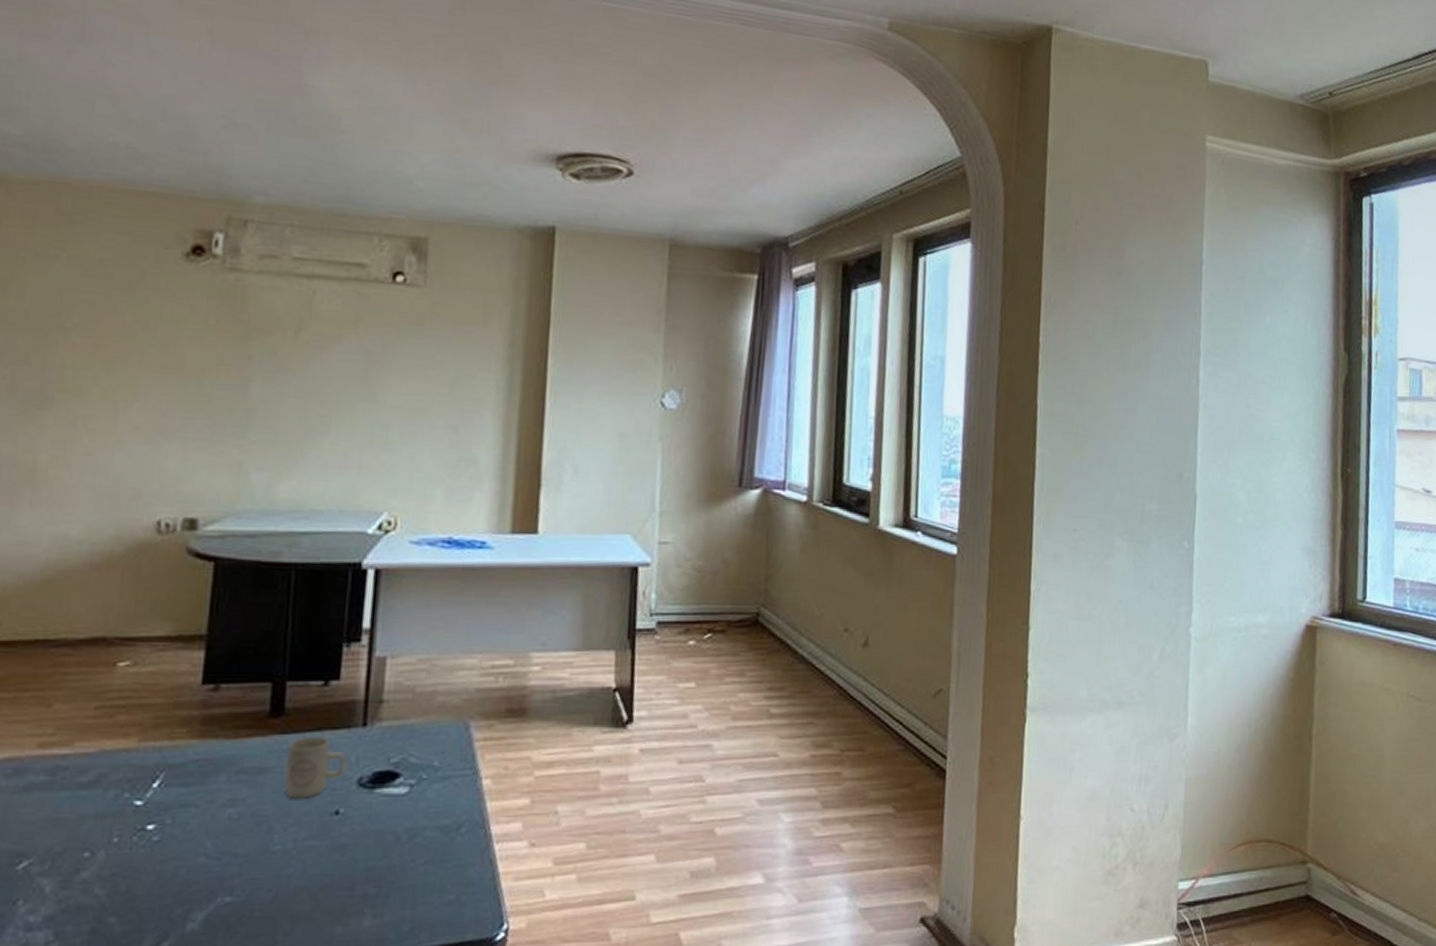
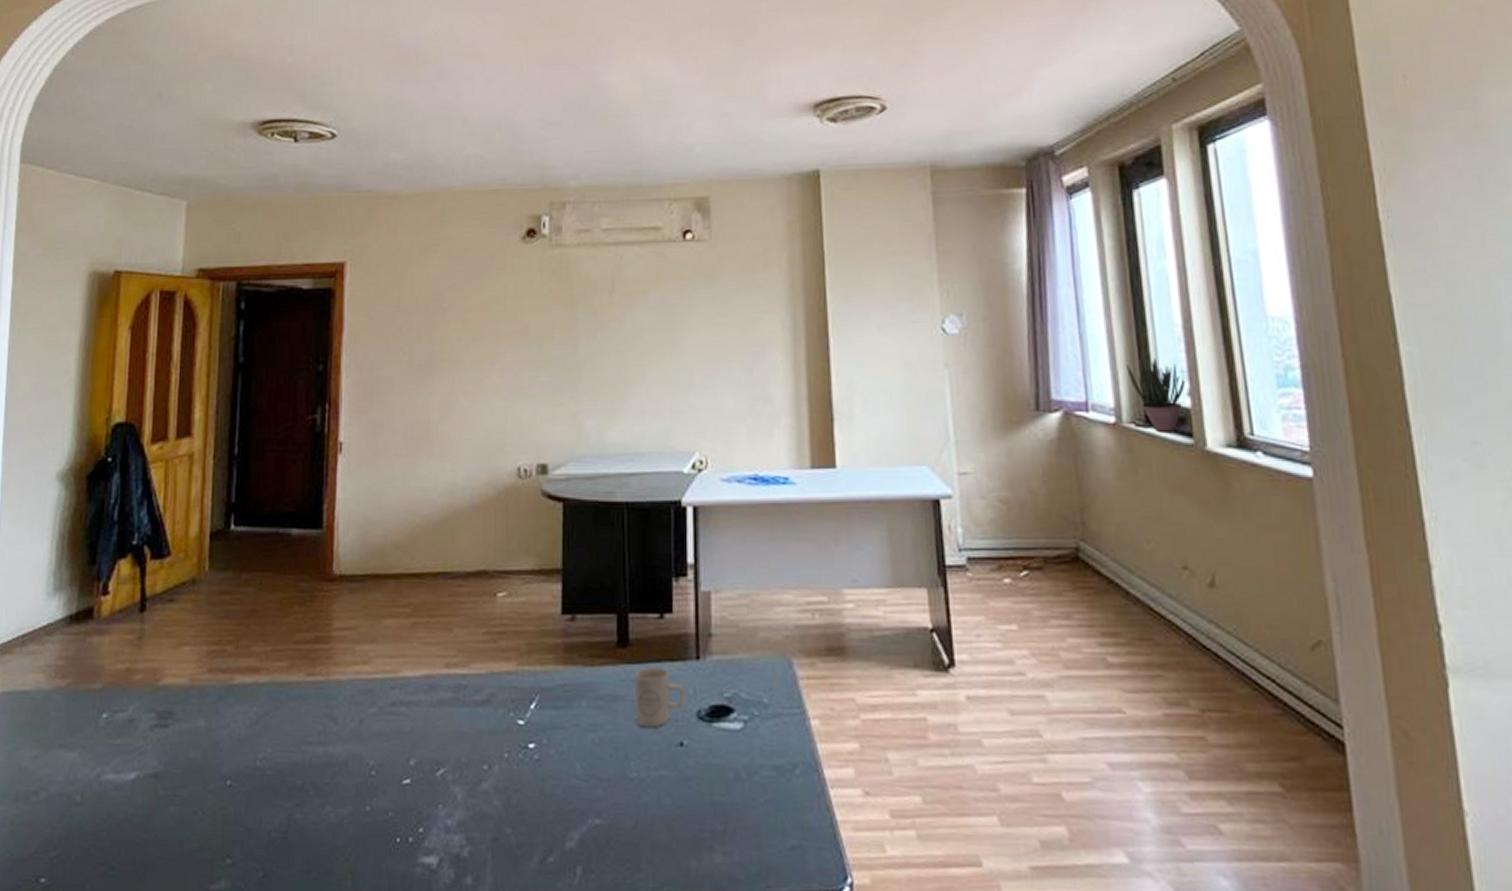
potted plant: none [823,445,870,512] -> present [1127,358,1186,432]

